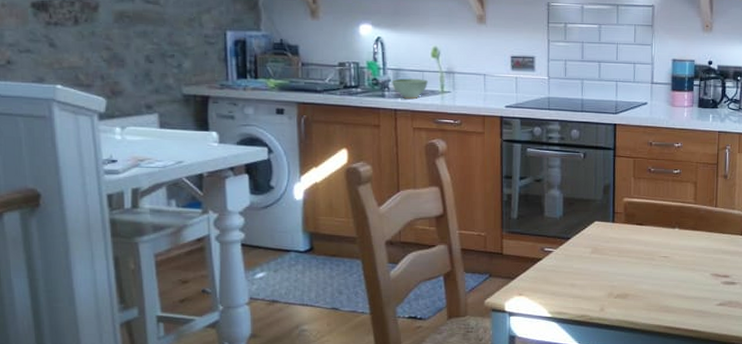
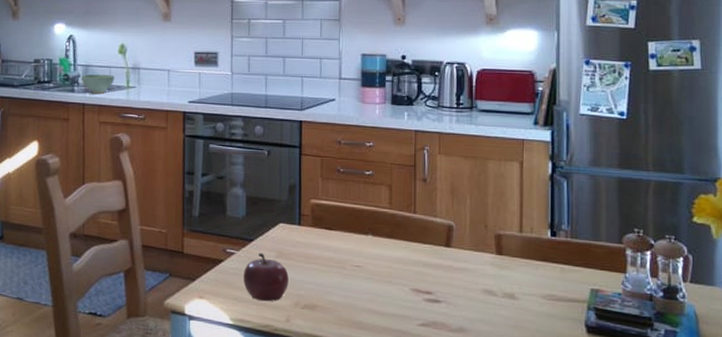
fruit: none [561,250,603,293] -> present [243,253,289,301]

